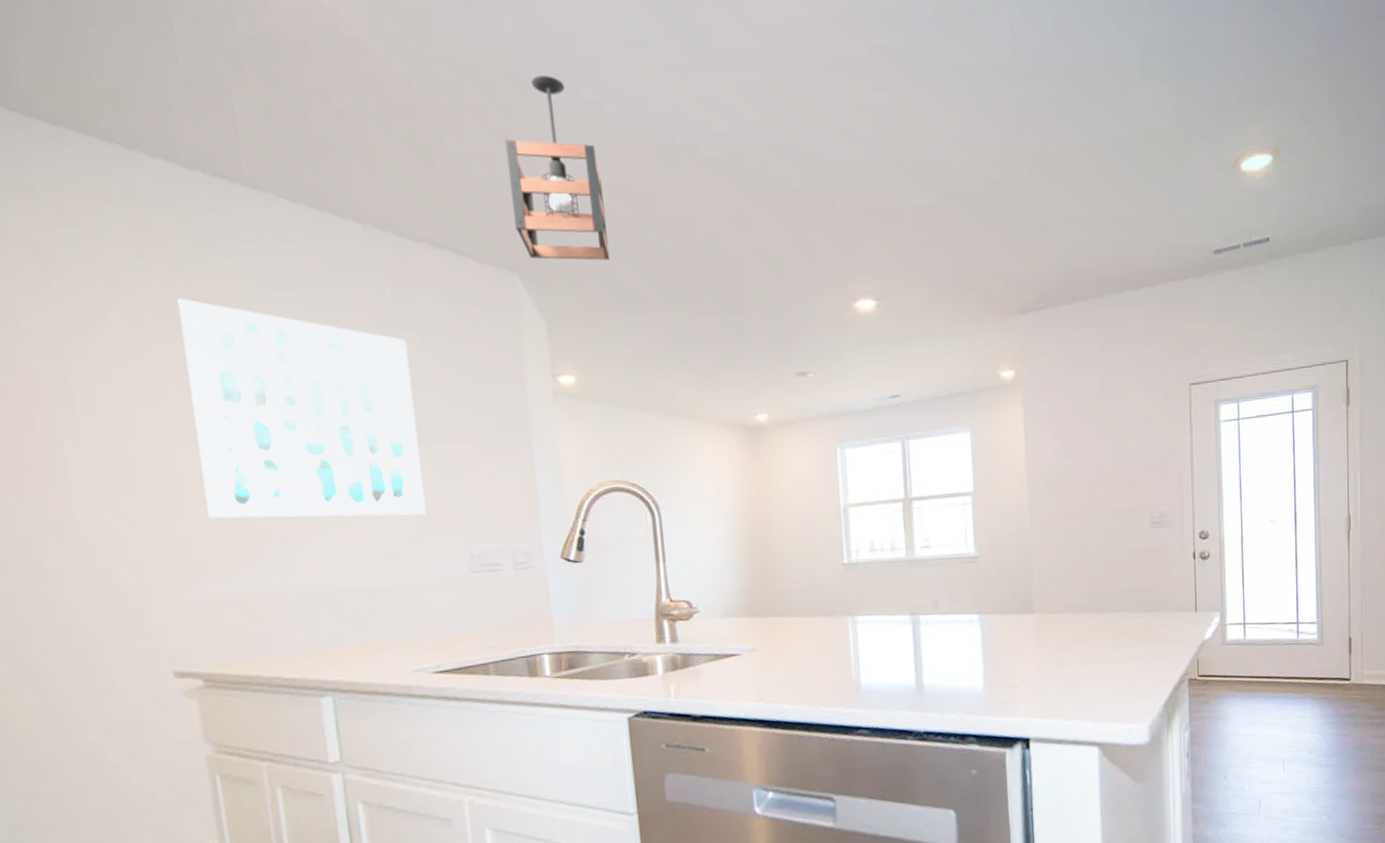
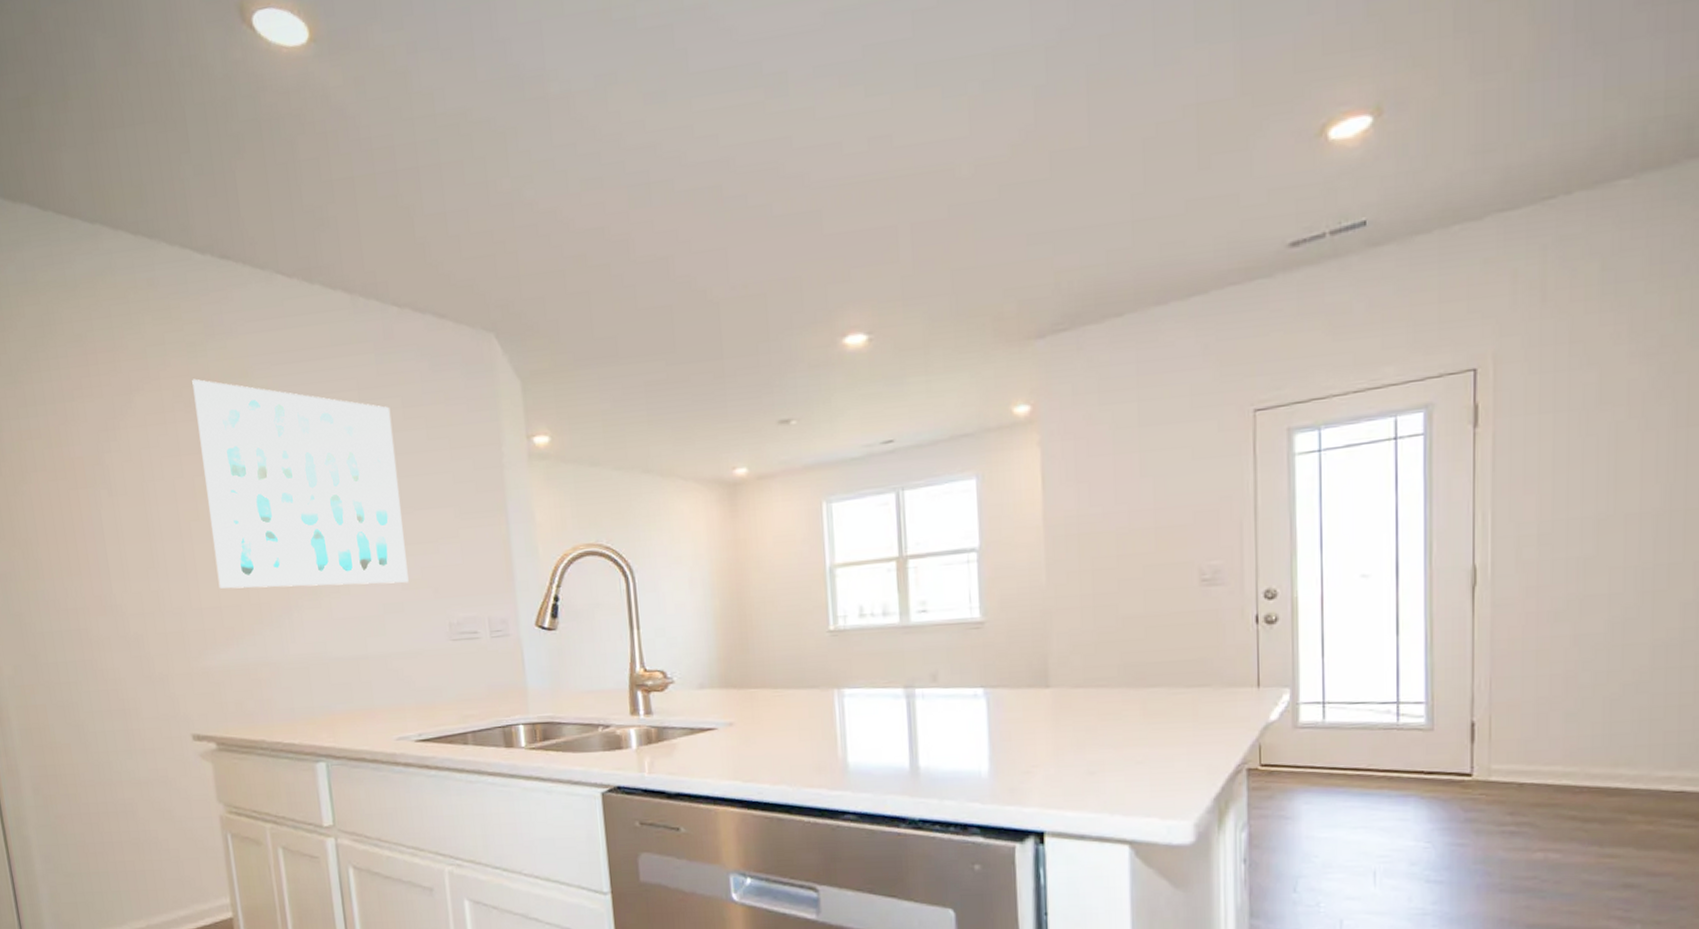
pendant light: present [505,75,611,261] -> none [481,121,584,316]

